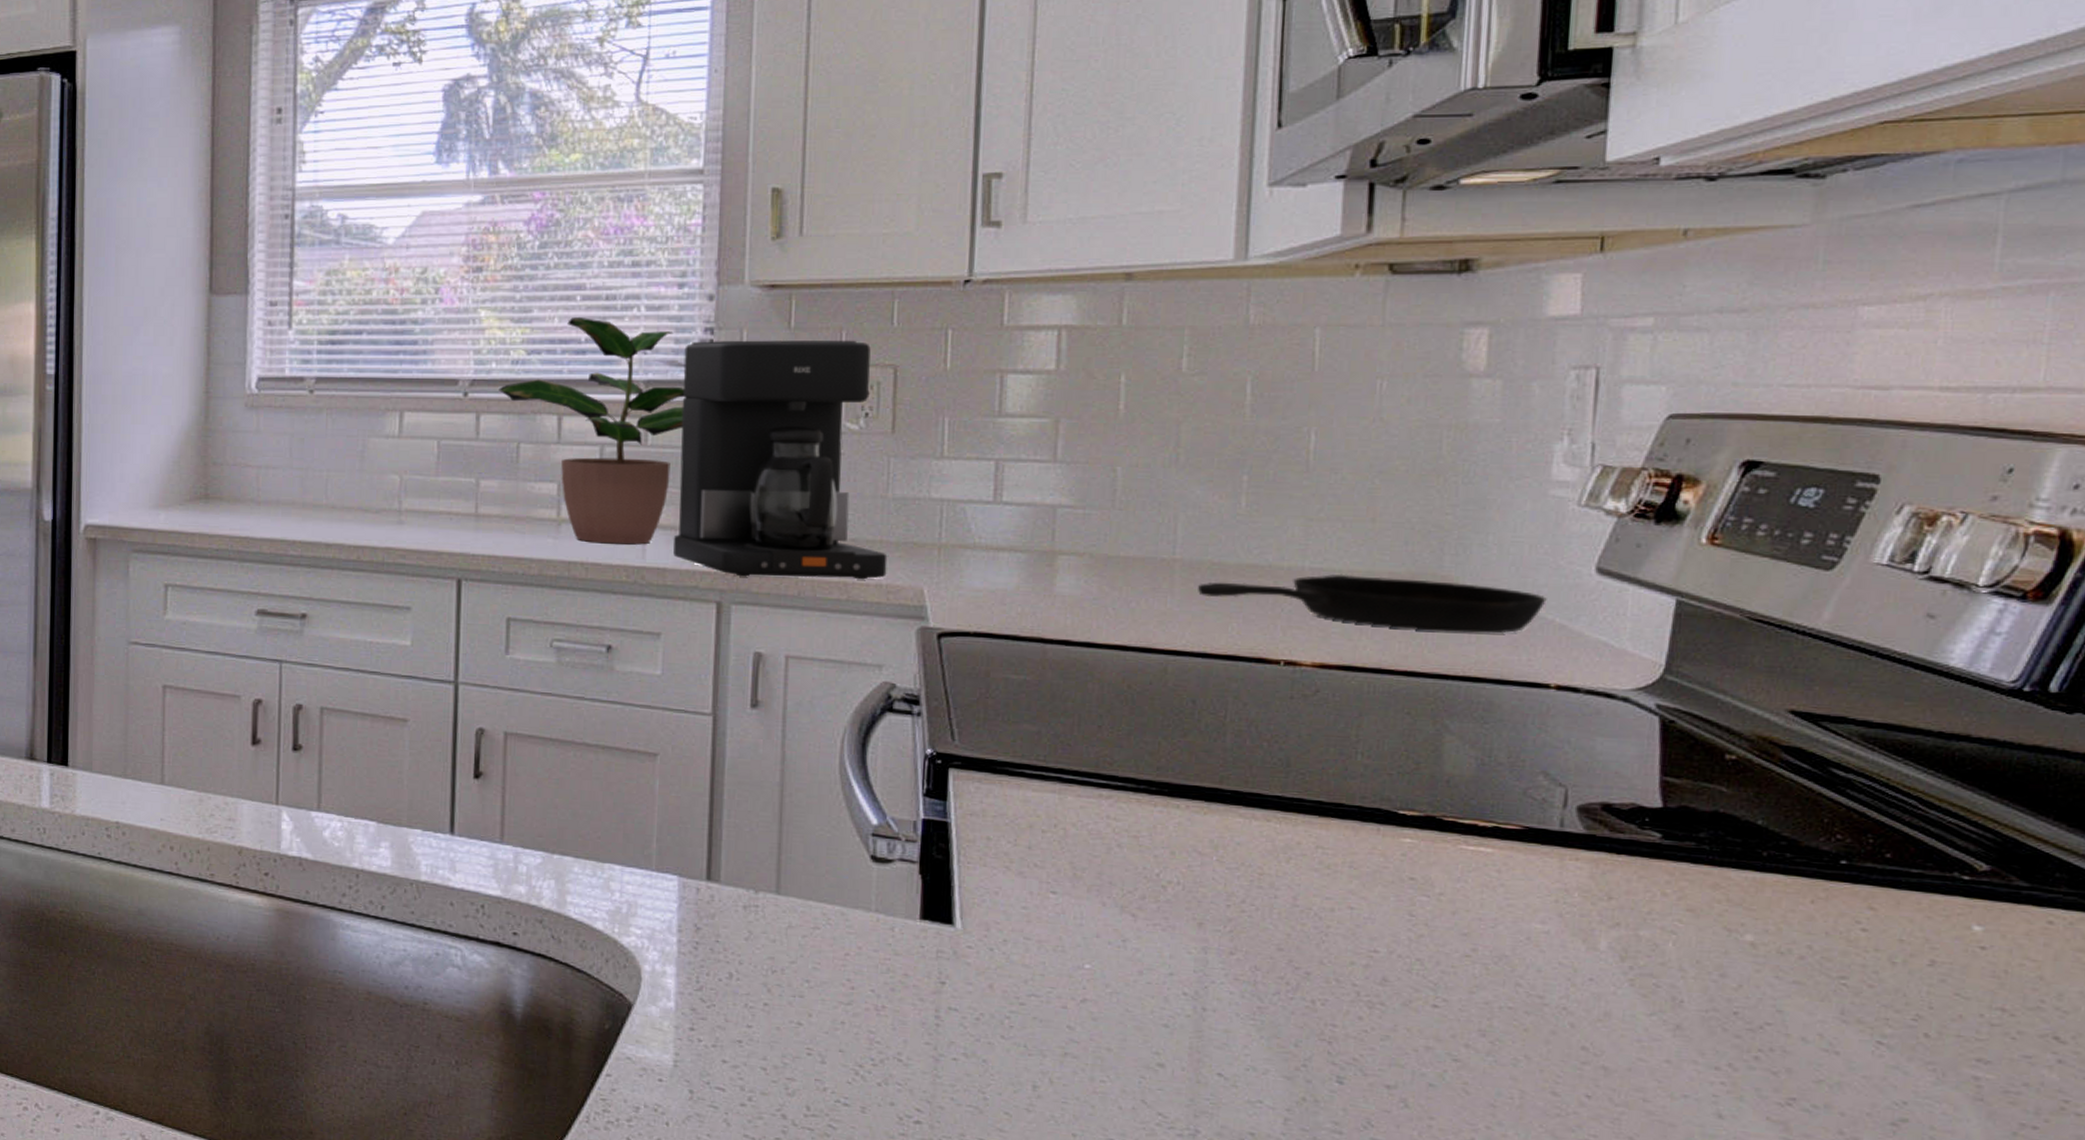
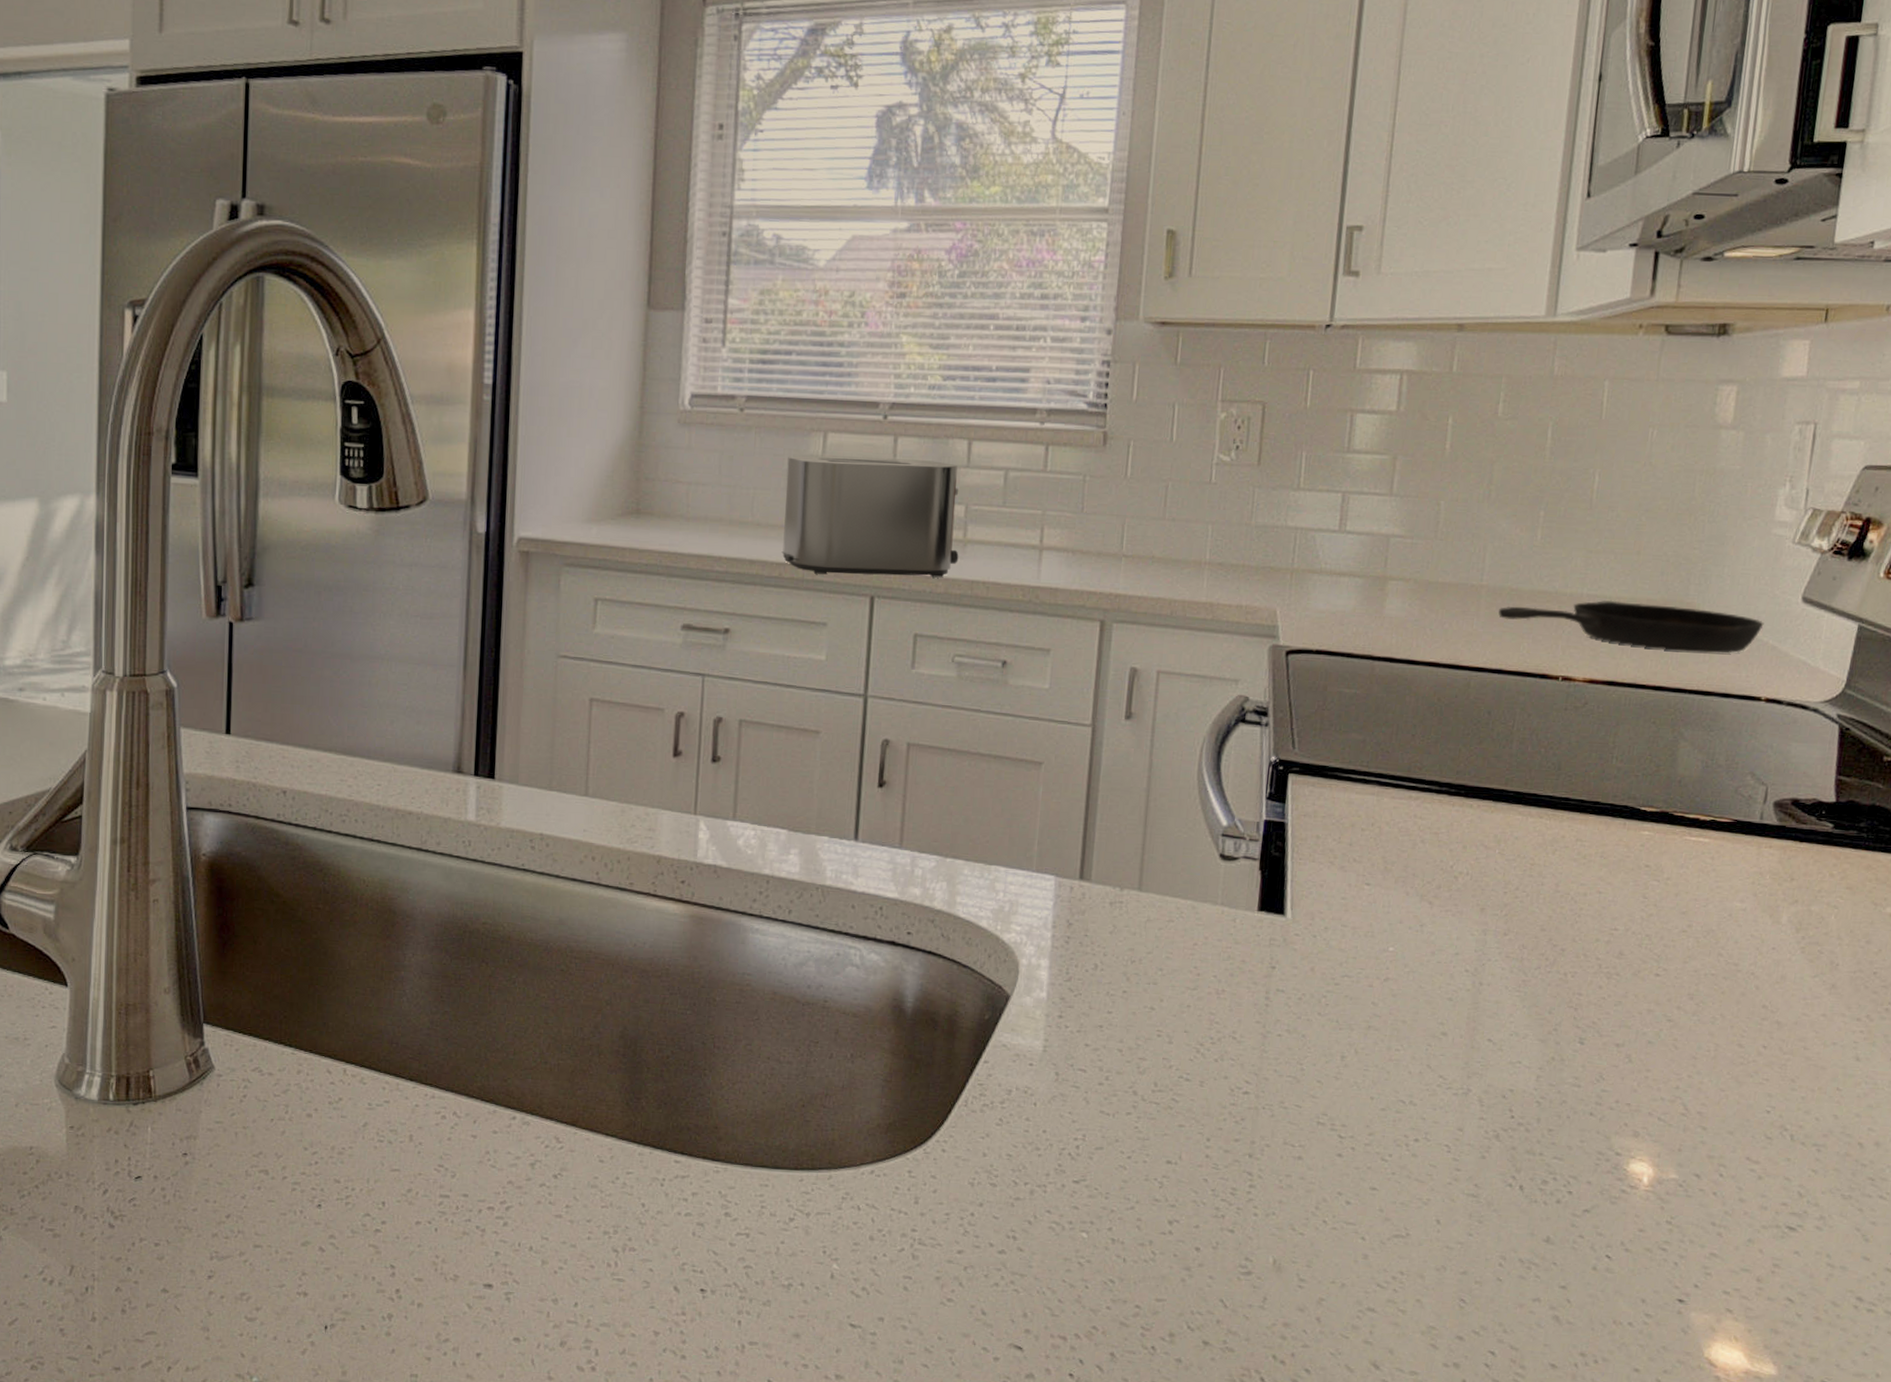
toaster: none [359,436,553,559] -> present [781,455,959,578]
potted plant: present [498,317,685,544] -> none [915,346,1083,565]
coffee maker: present [673,340,888,579] -> none [1065,373,1248,600]

